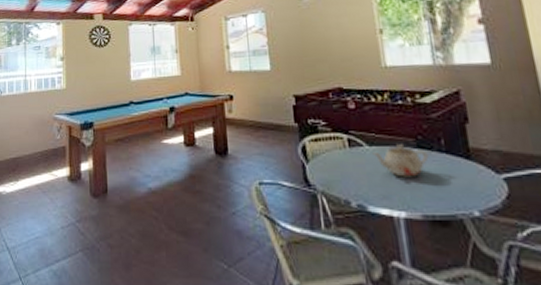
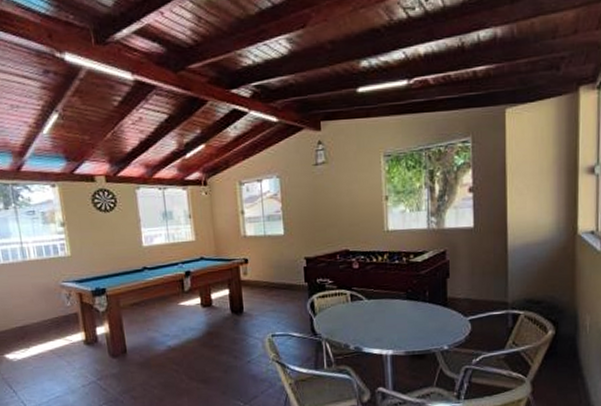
teapot: present [372,144,429,177] -> none [370,297,415,324]

